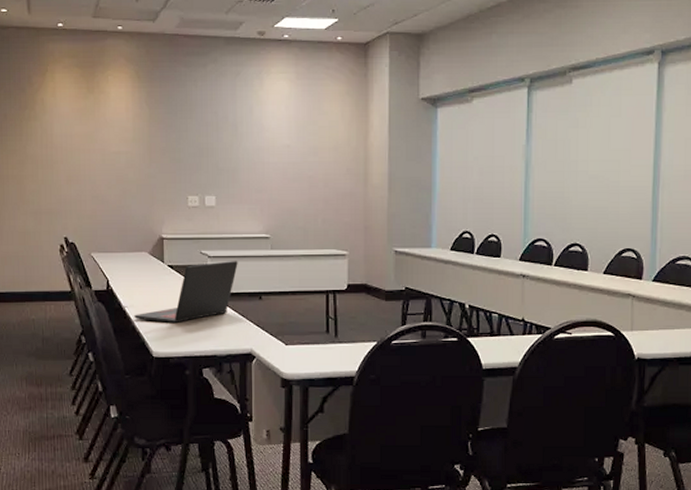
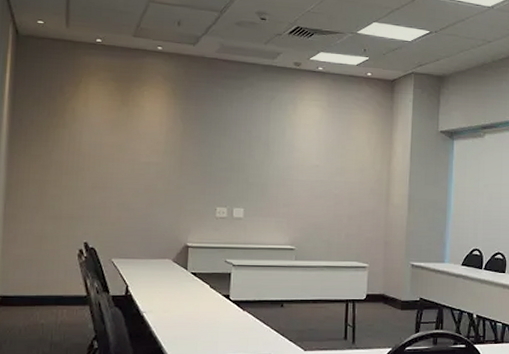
laptop: present [134,260,238,324] -> none [152,269,262,330]

